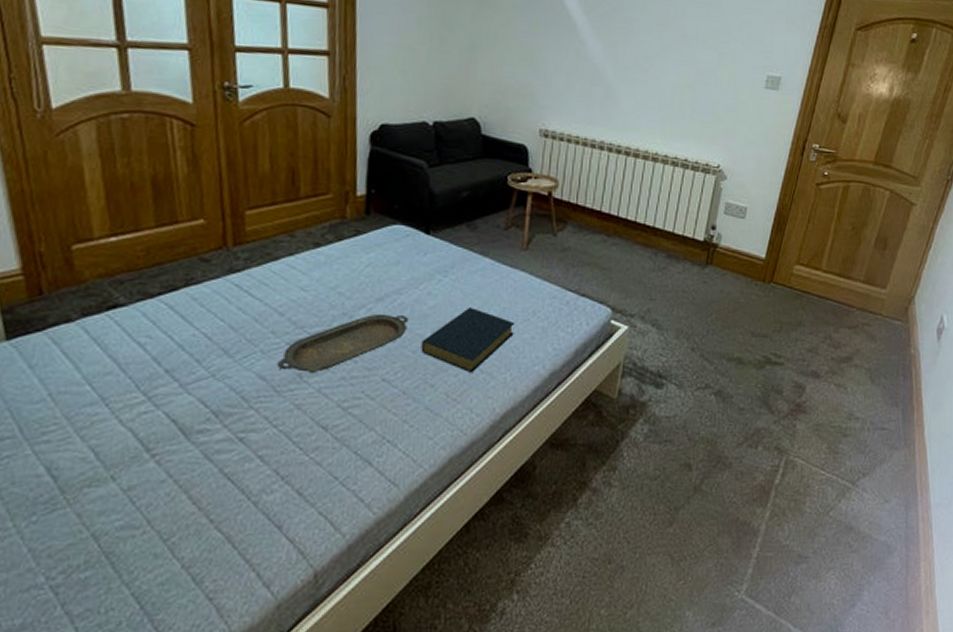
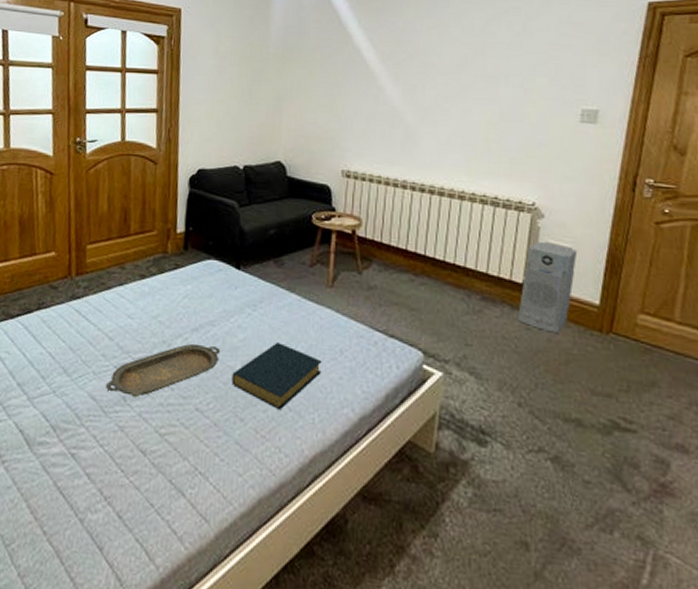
air purifier: none [697,202,752,285] -> present [518,242,578,333]

